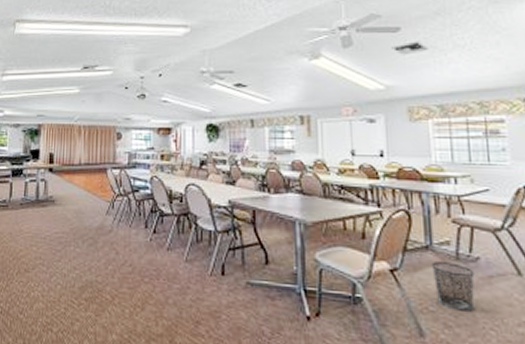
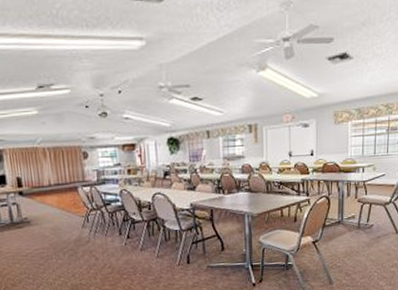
waste bin: present [431,262,476,312] -> none [341,231,369,263]

